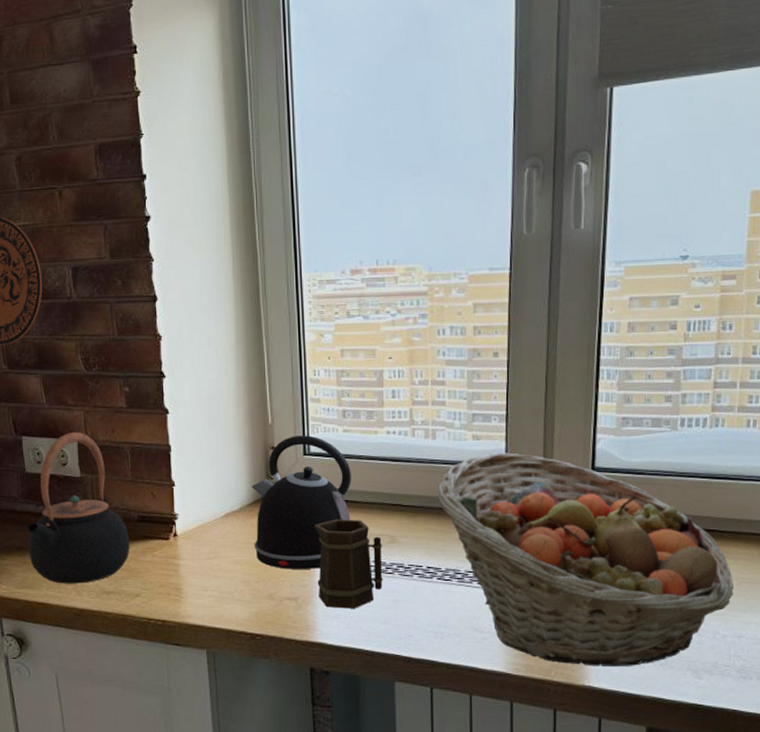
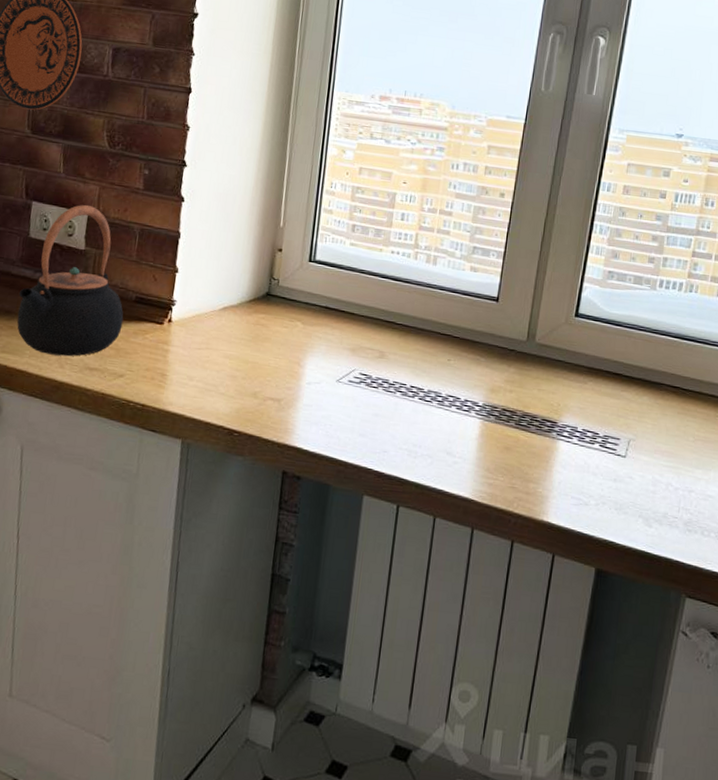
kettle: present [251,435,351,569] -> none [246,241,352,374]
mug: present [314,519,383,609] -> none [302,327,372,418]
fruit basket: present [437,453,734,666] -> none [430,285,690,507]

